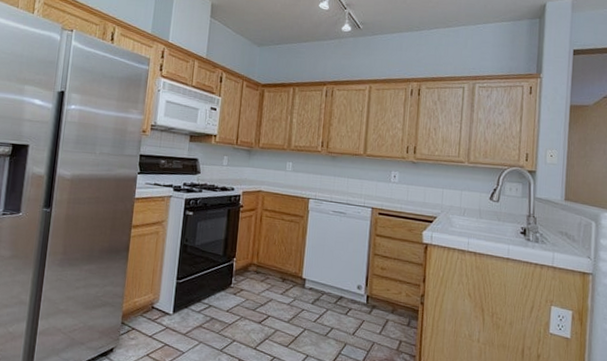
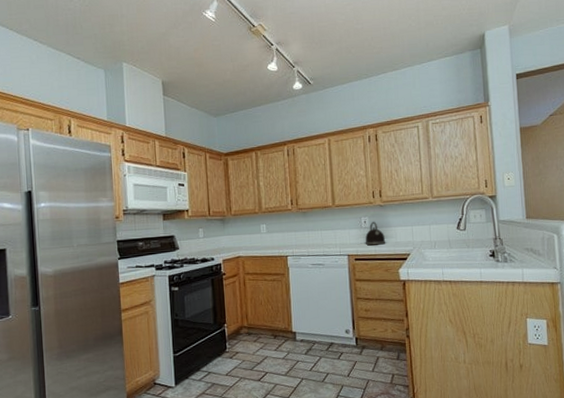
kettle: none [391,177,413,203] -> present [365,222,386,246]

